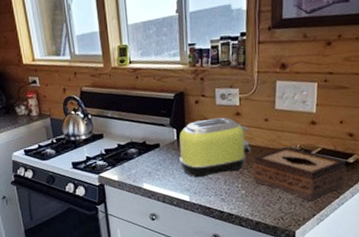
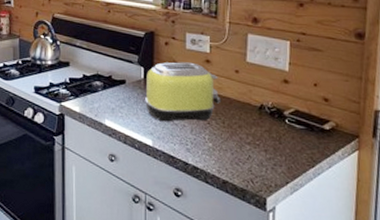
tissue box: present [253,146,347,201] -> none [222,102,322,166]

